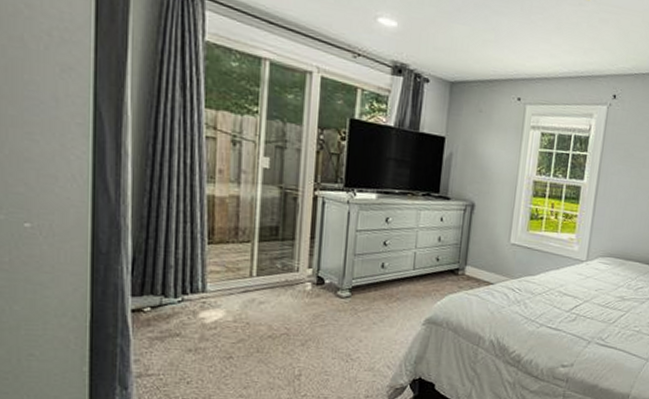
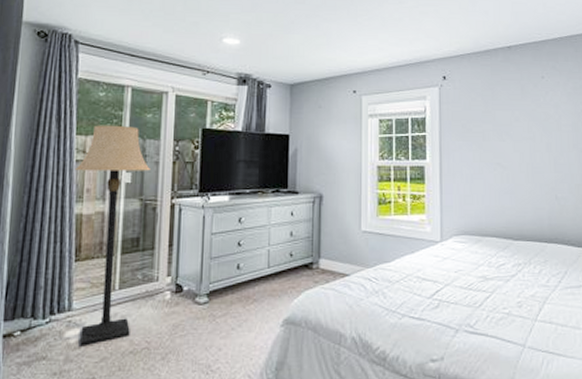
lamp: none [205,99,291,327] -> present [75,125,150,347]

